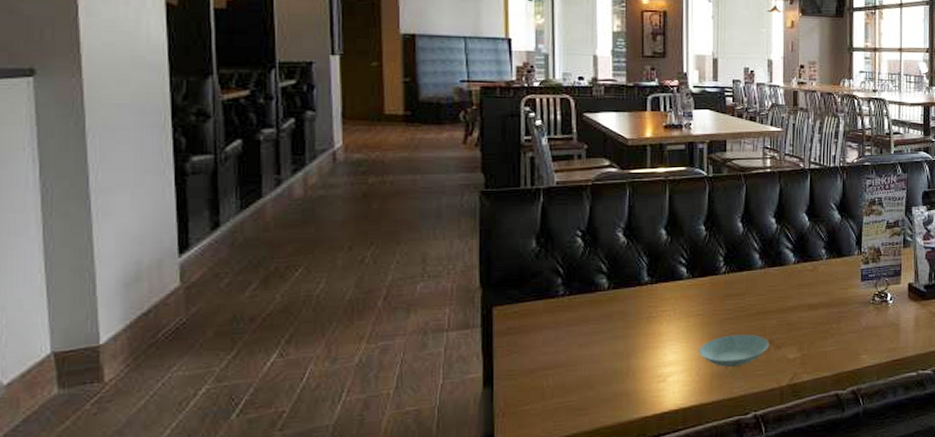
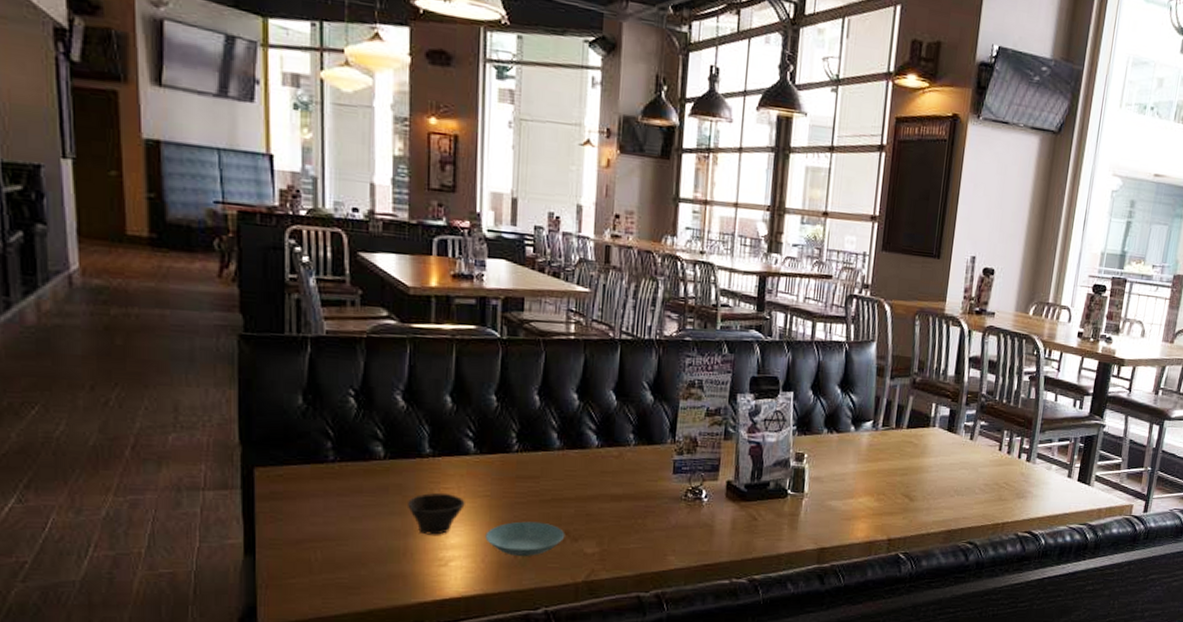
cup: none [630,315,680,355] -> present [408,492,465,535]

